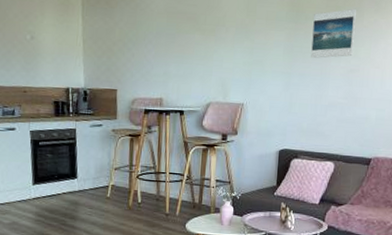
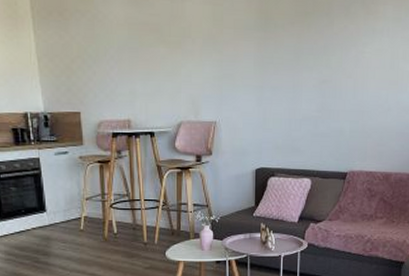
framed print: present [311,8,357,58] -> none [282,14,327,69]

